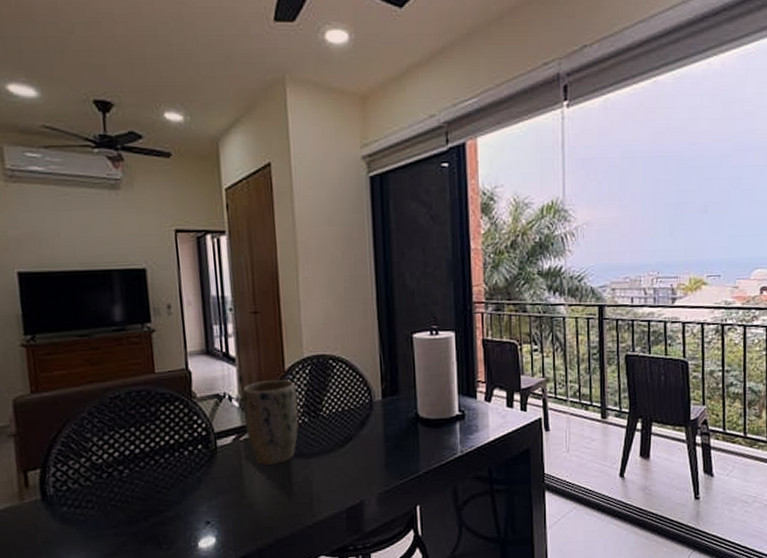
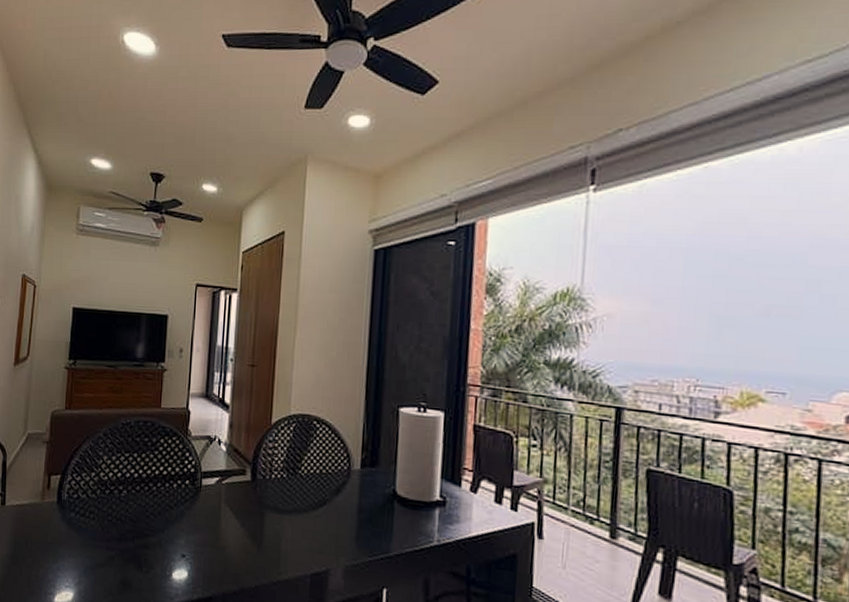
plant pot: present [242,380,299,465] -> none [228,430,280,514]

